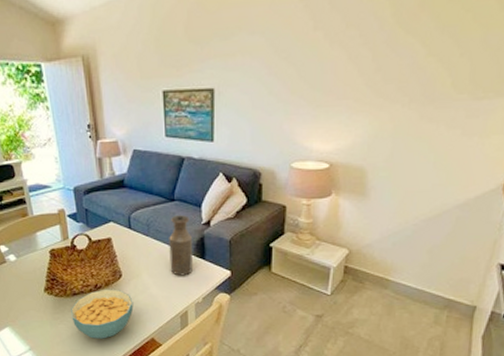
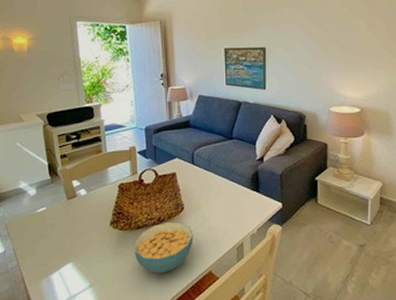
bottle: present [169,215,193,276] -> none [227,152,249,208]

